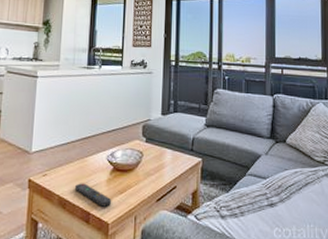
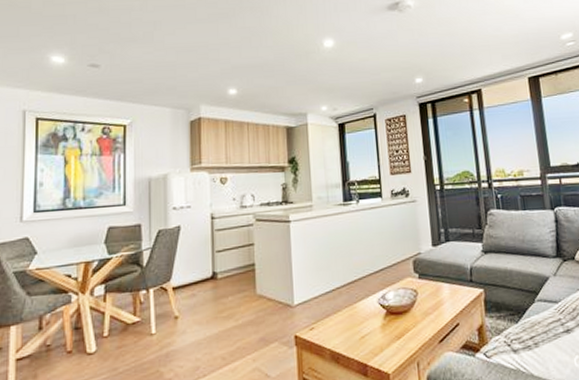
remote control: present [74,183,112,207] -> none [346,332,390,356]

